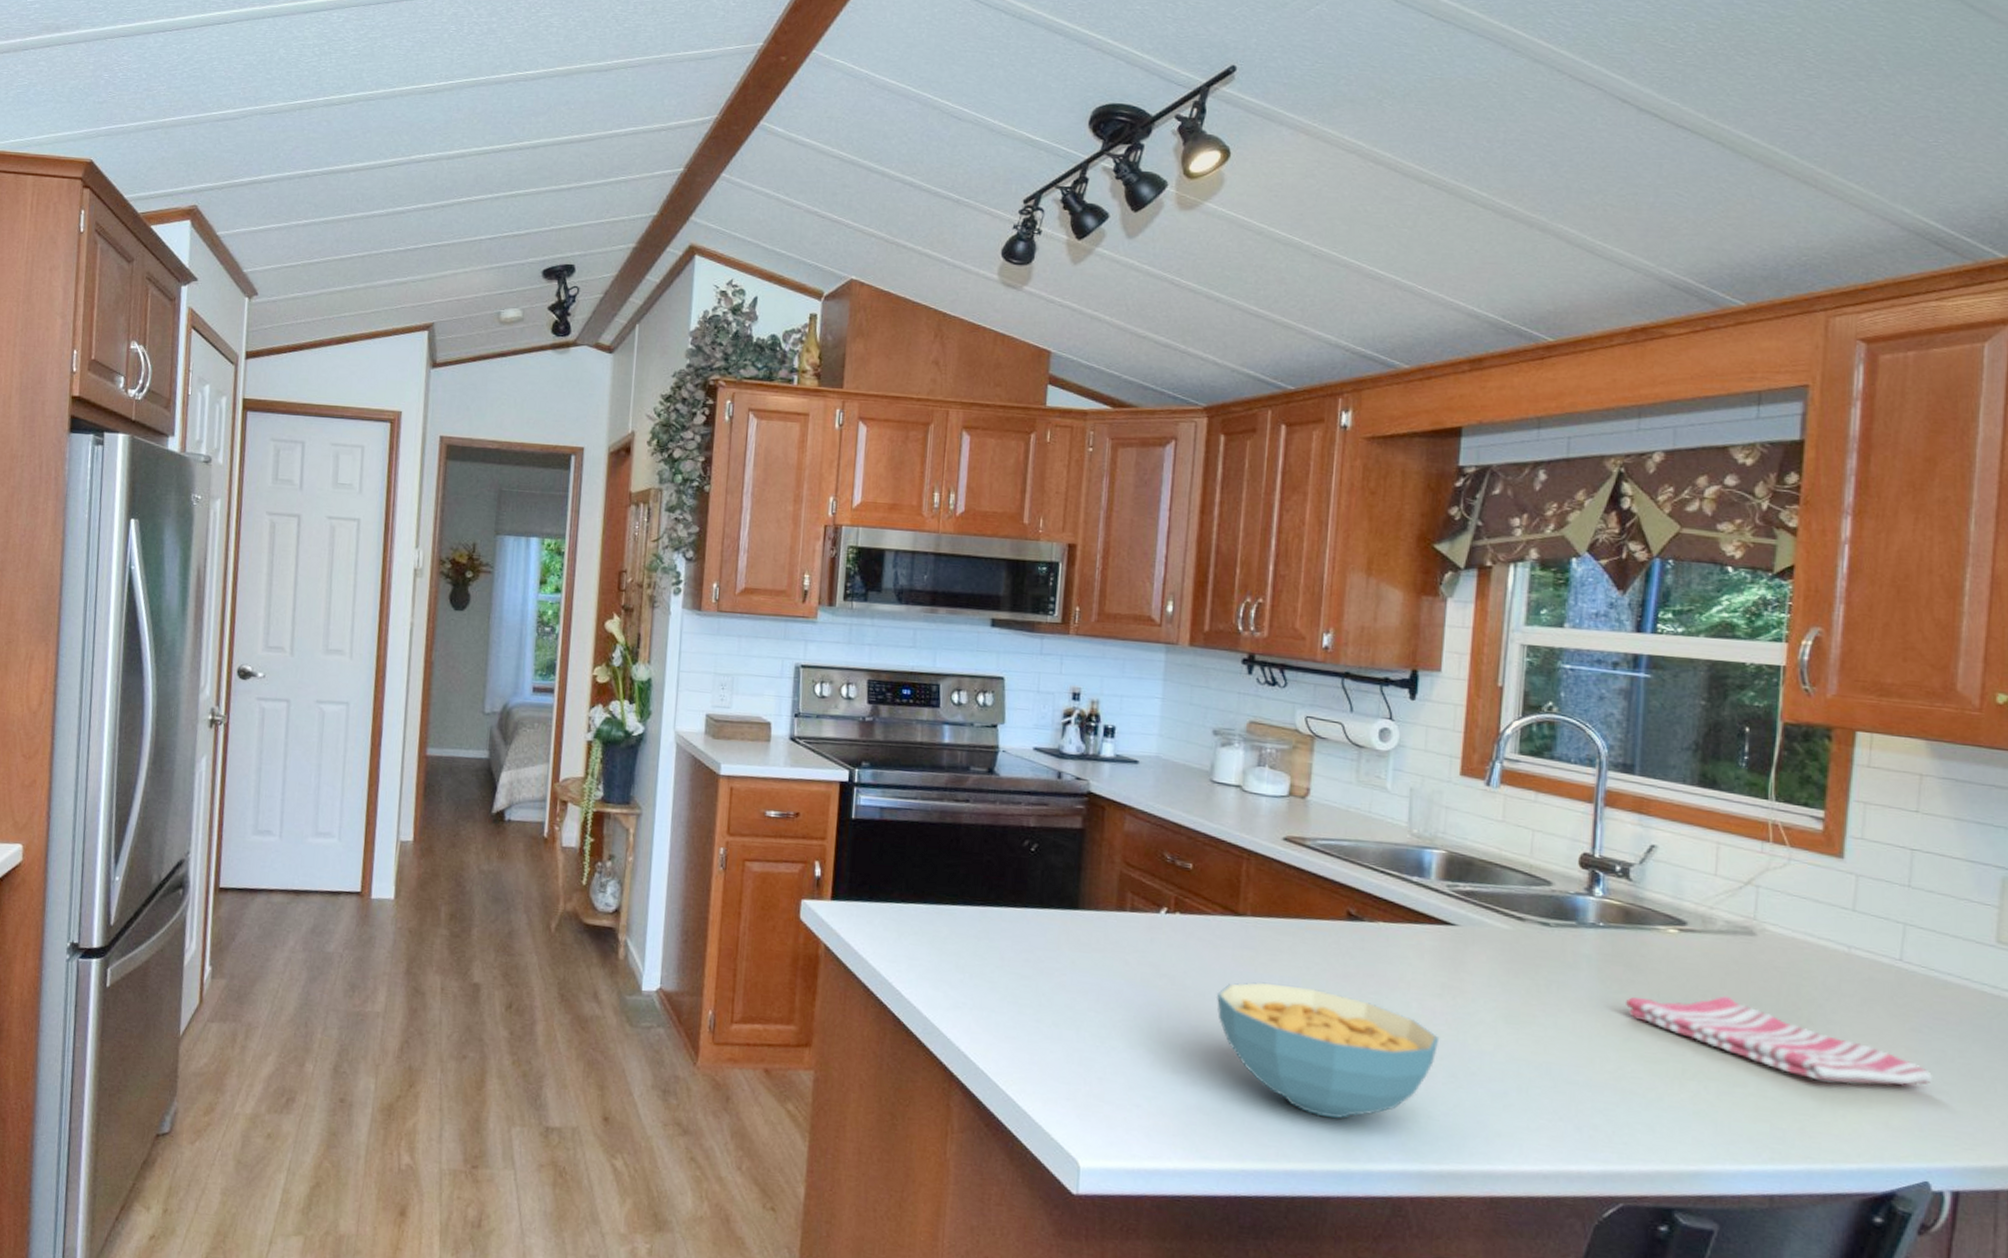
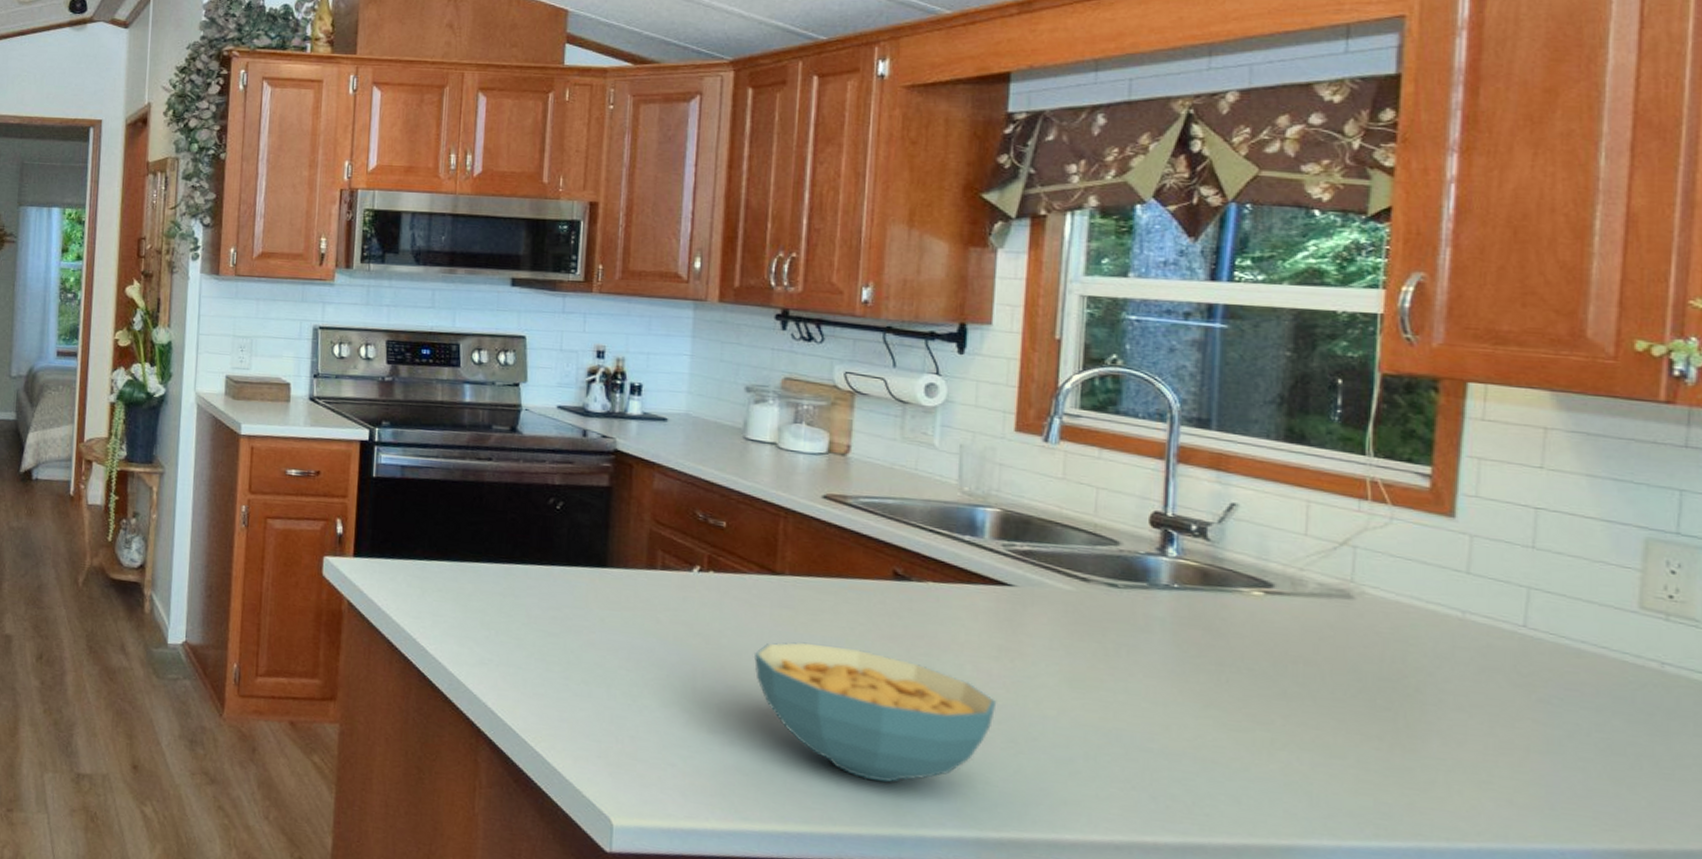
dish towel: present [1626,995,1934,1086] -> none [1205,662,1566,761]

